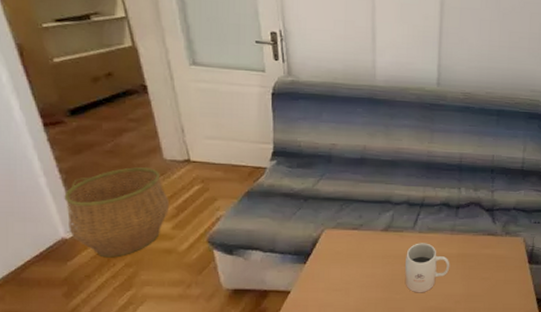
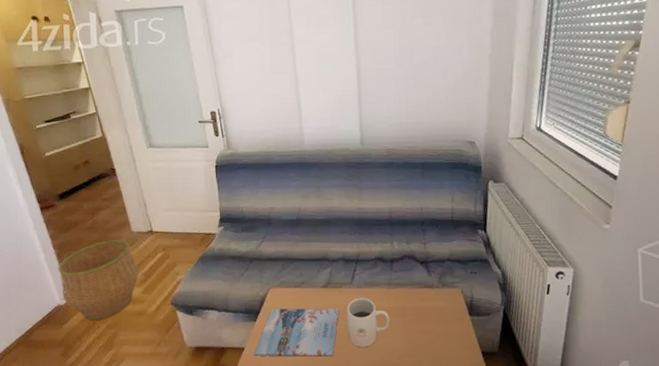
magazine: none [300,251,398,301] -> present [254,308,340,357]

